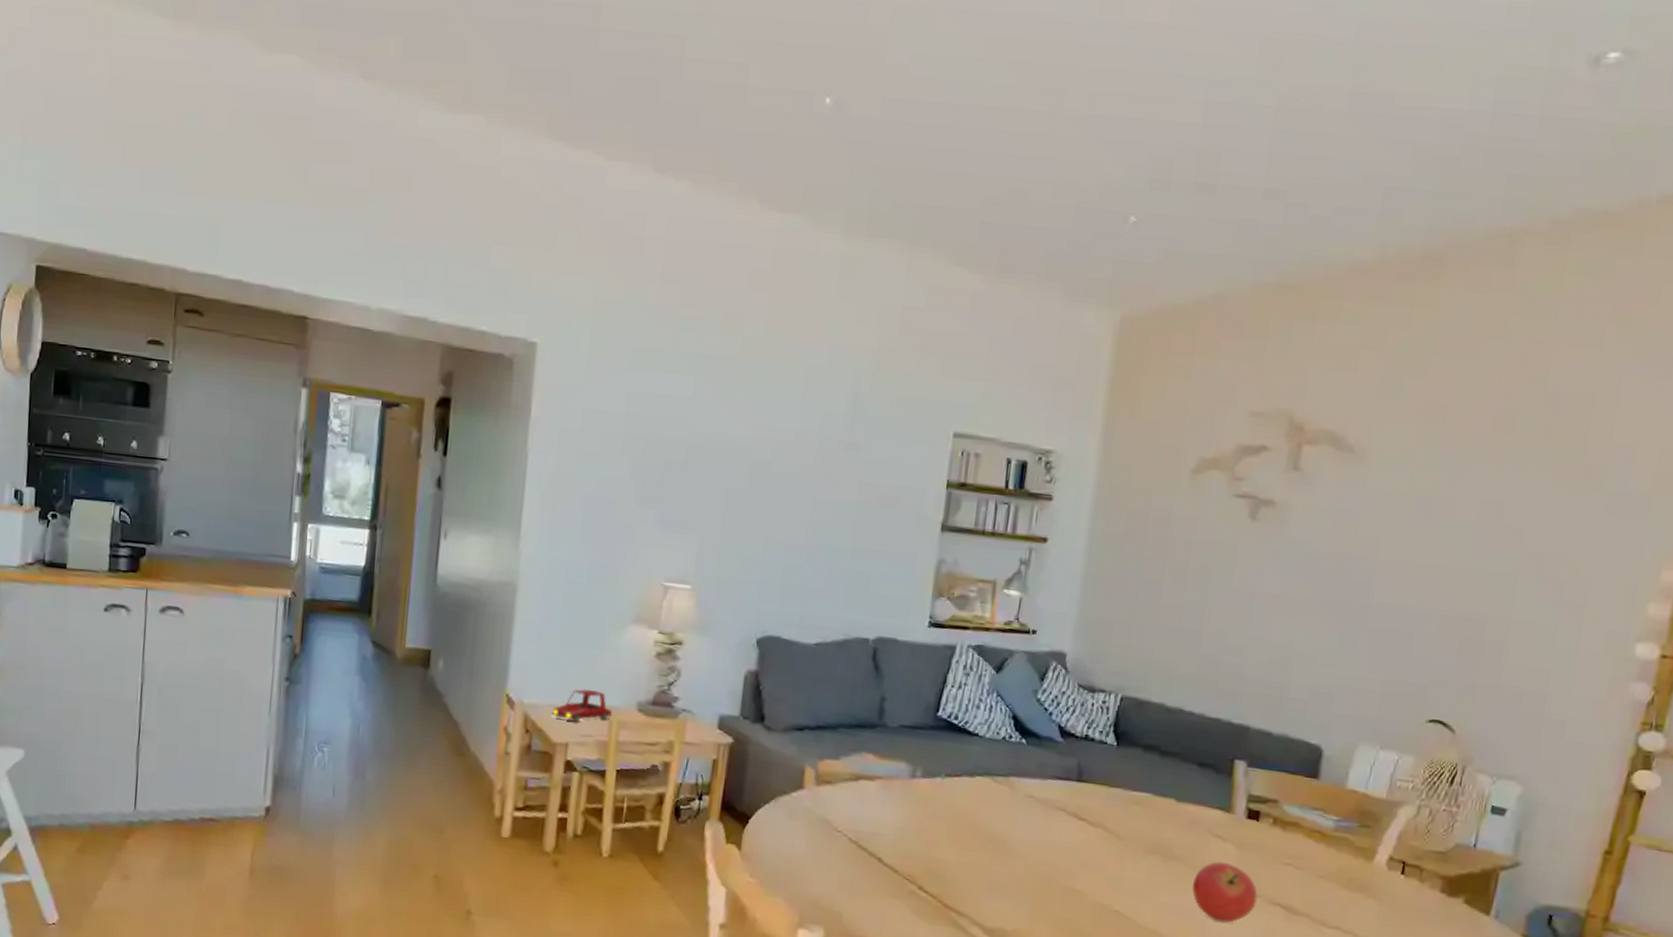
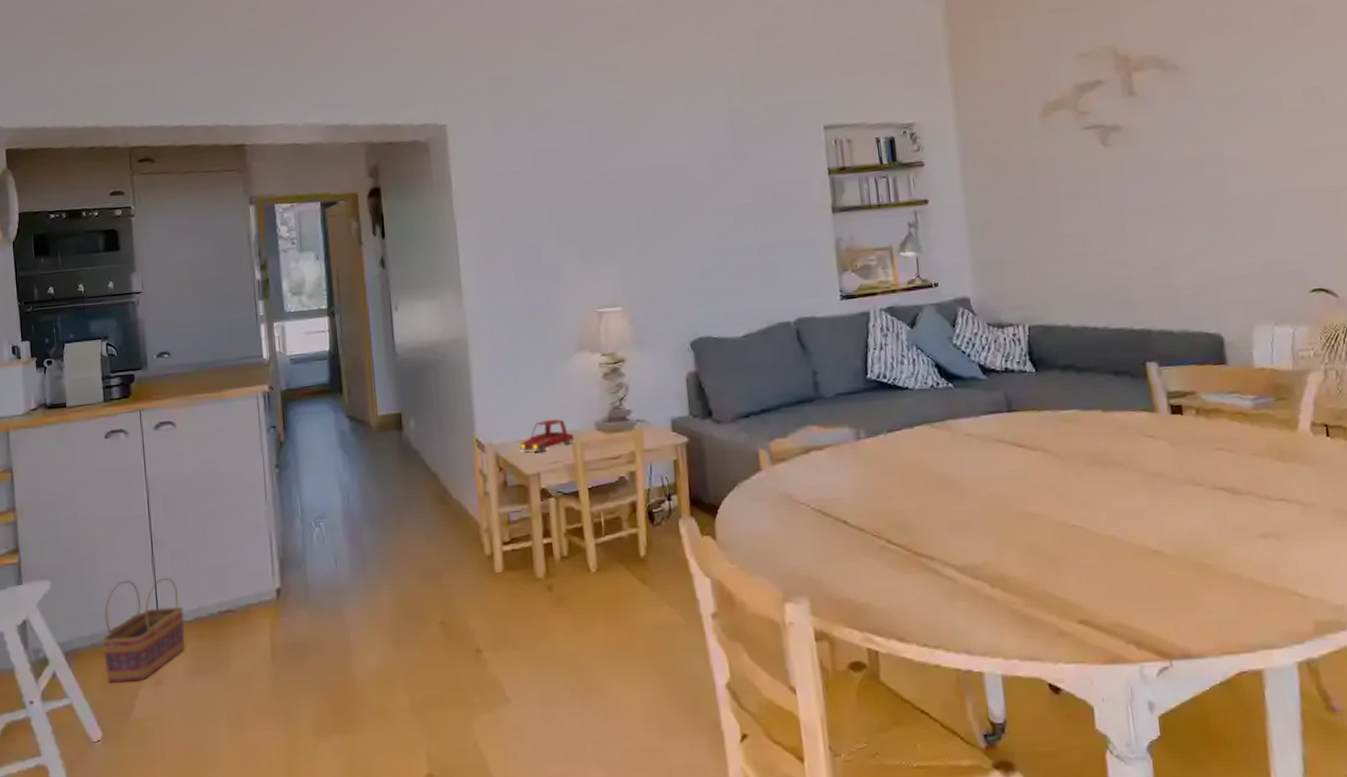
basket: none [71,765,164,872] -> present [102,577,185,683]
fruit: present [1191,861,1258,923] -> none [1137,459,1201,516]

